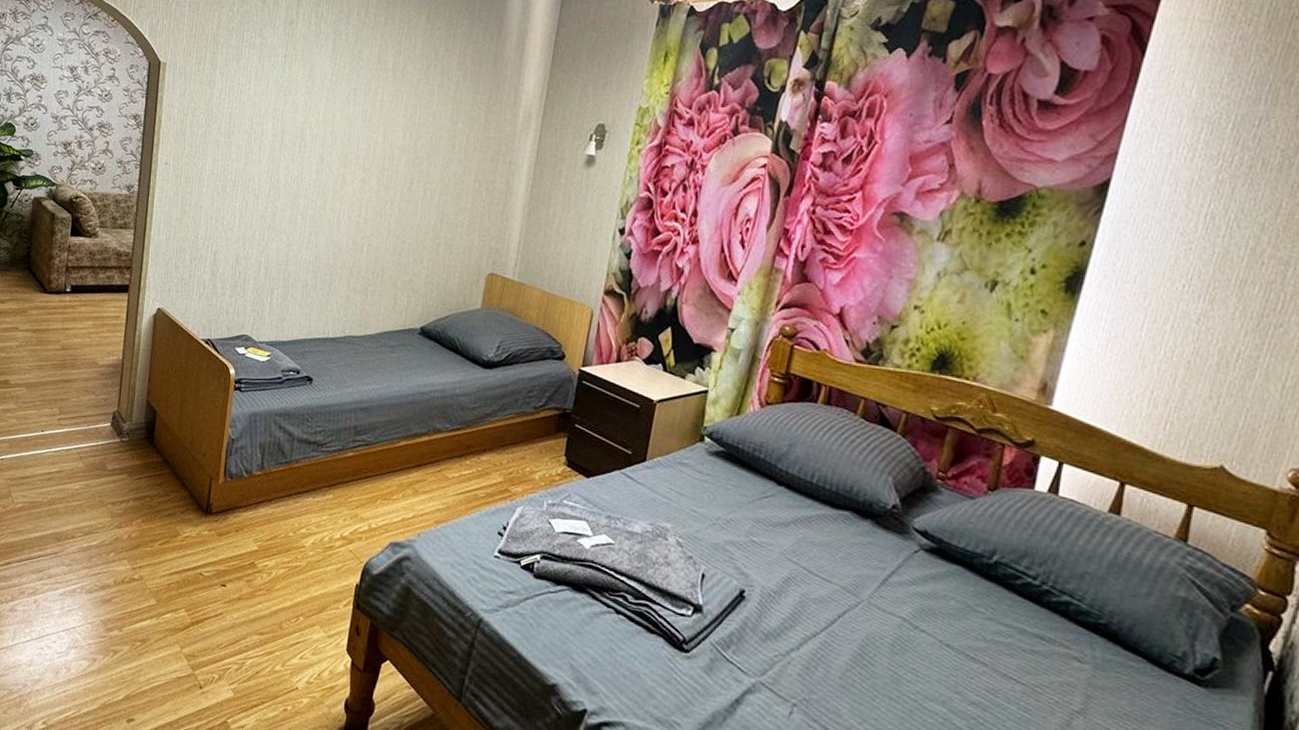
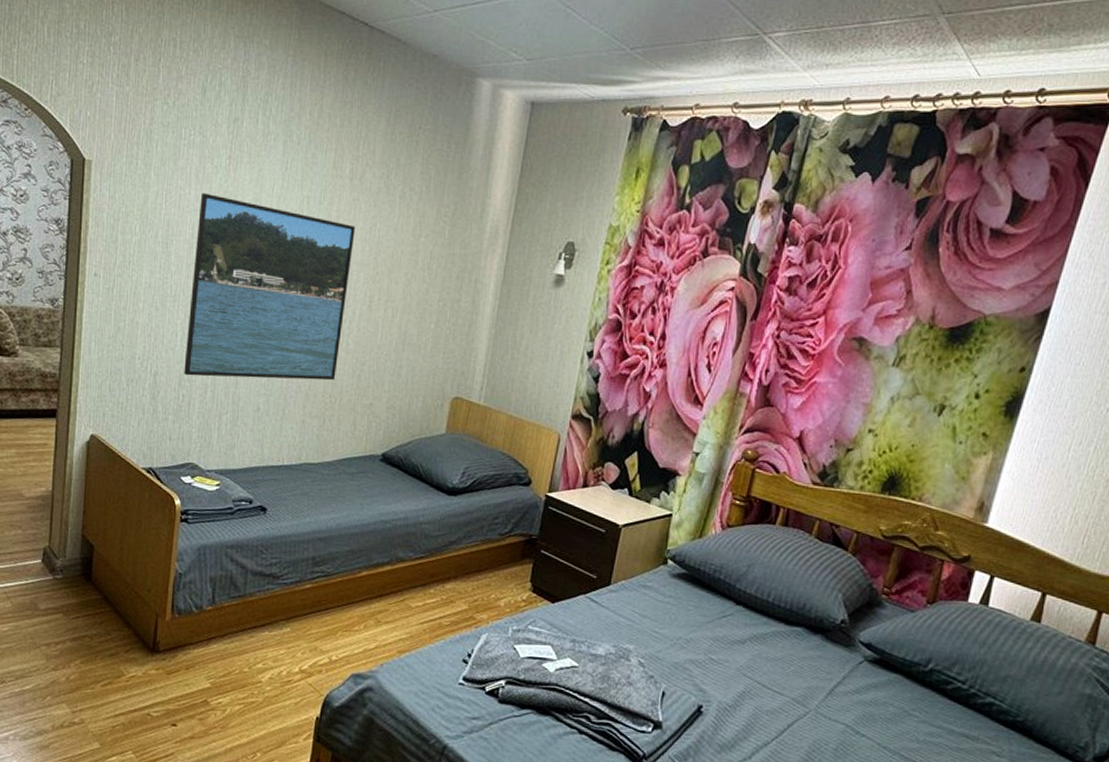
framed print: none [241,88,397,258] -> present [184,192,356,381]

